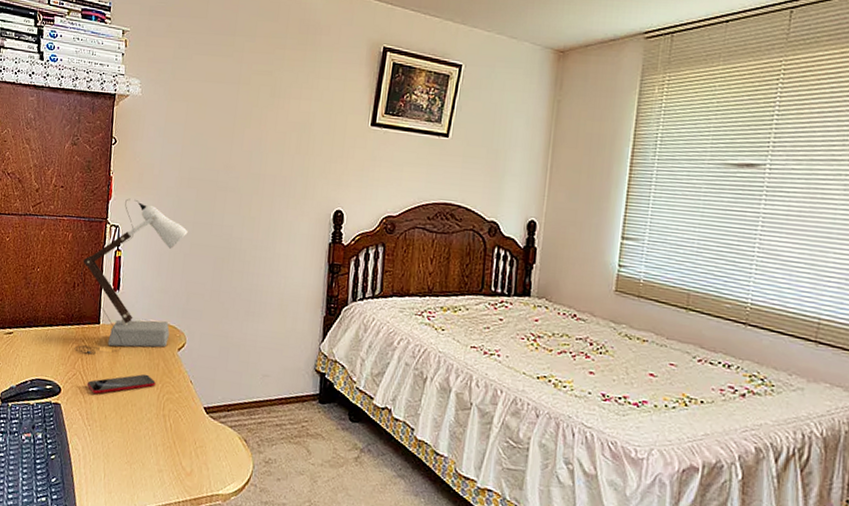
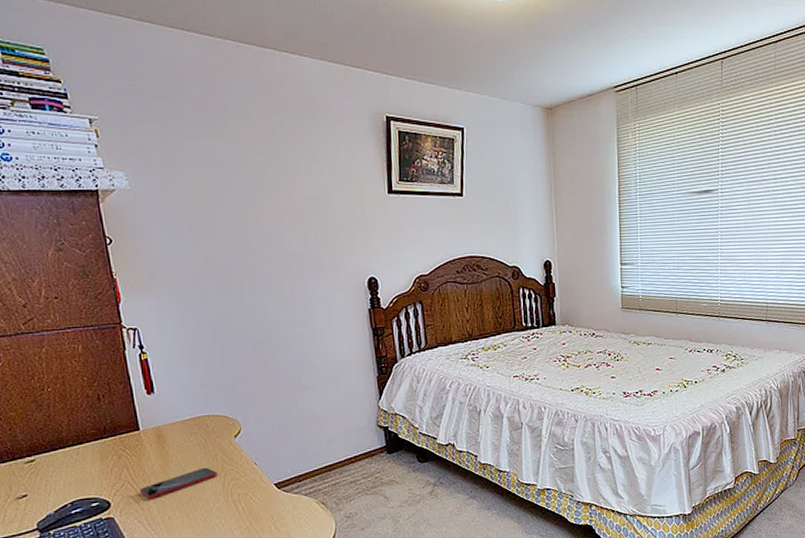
desk lamp: present [74,198,188,355] -> none [102,298,222,463]

